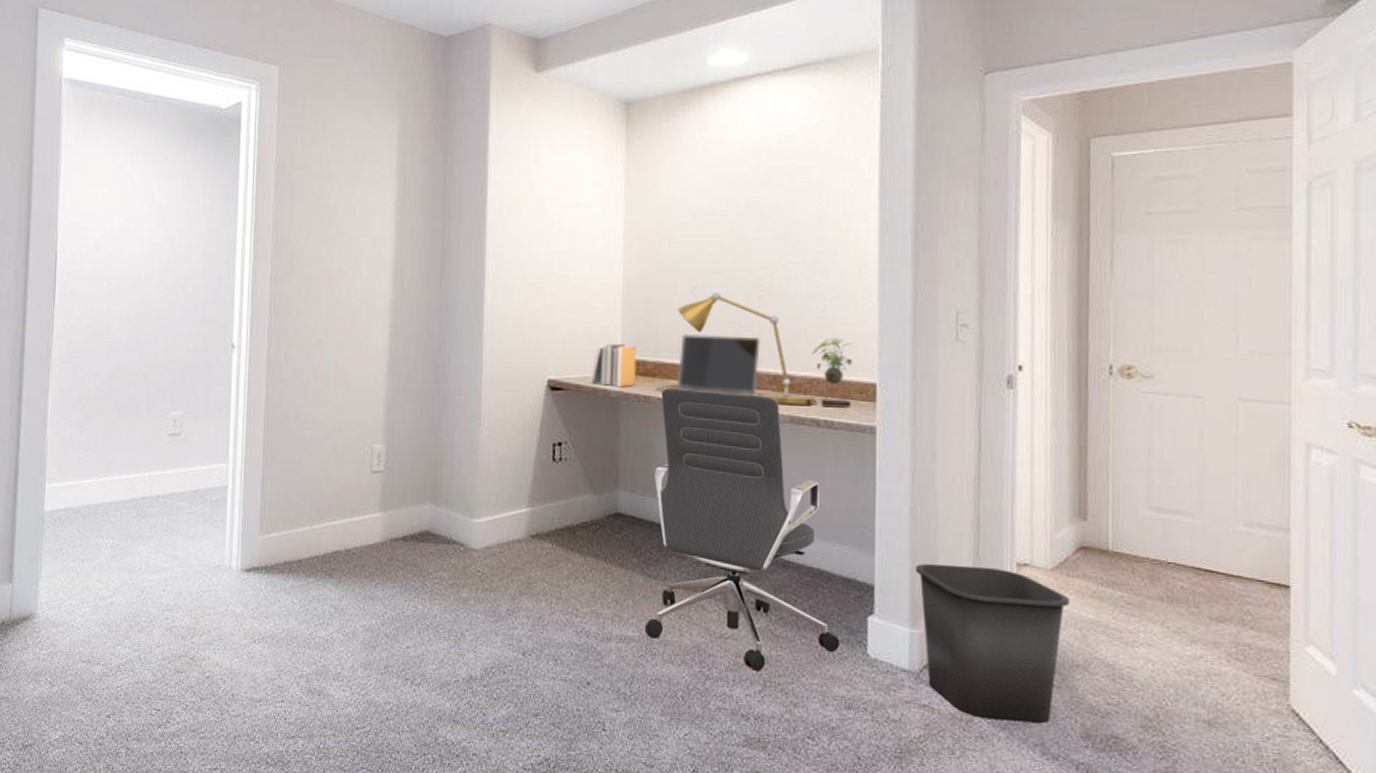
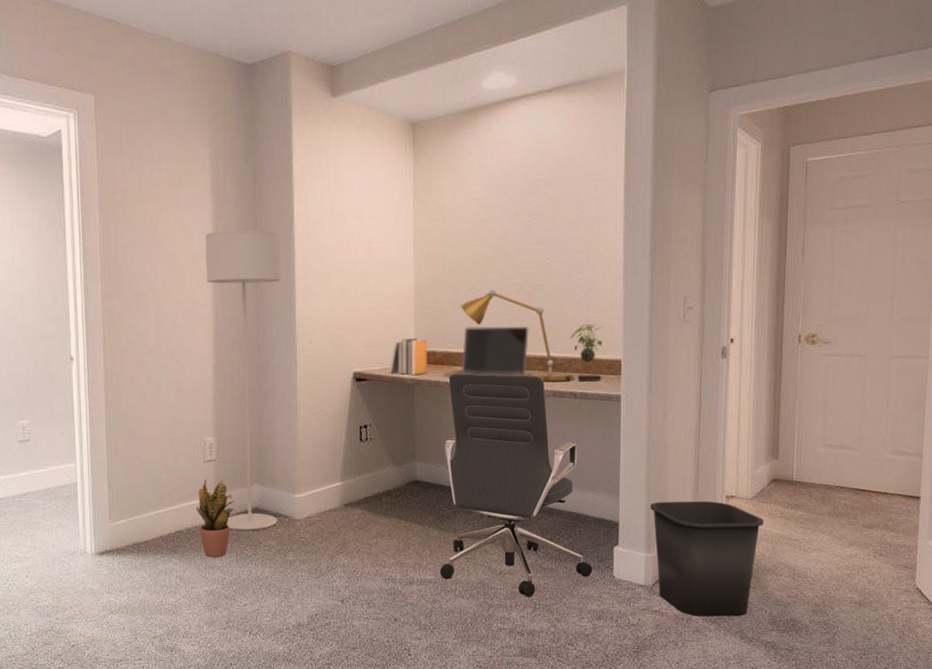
potted plant: none [357,492,404,586] -> present [196,479,236,557]
floor lamp: none [386,212,470,559] -> present [205,229,281,531]

